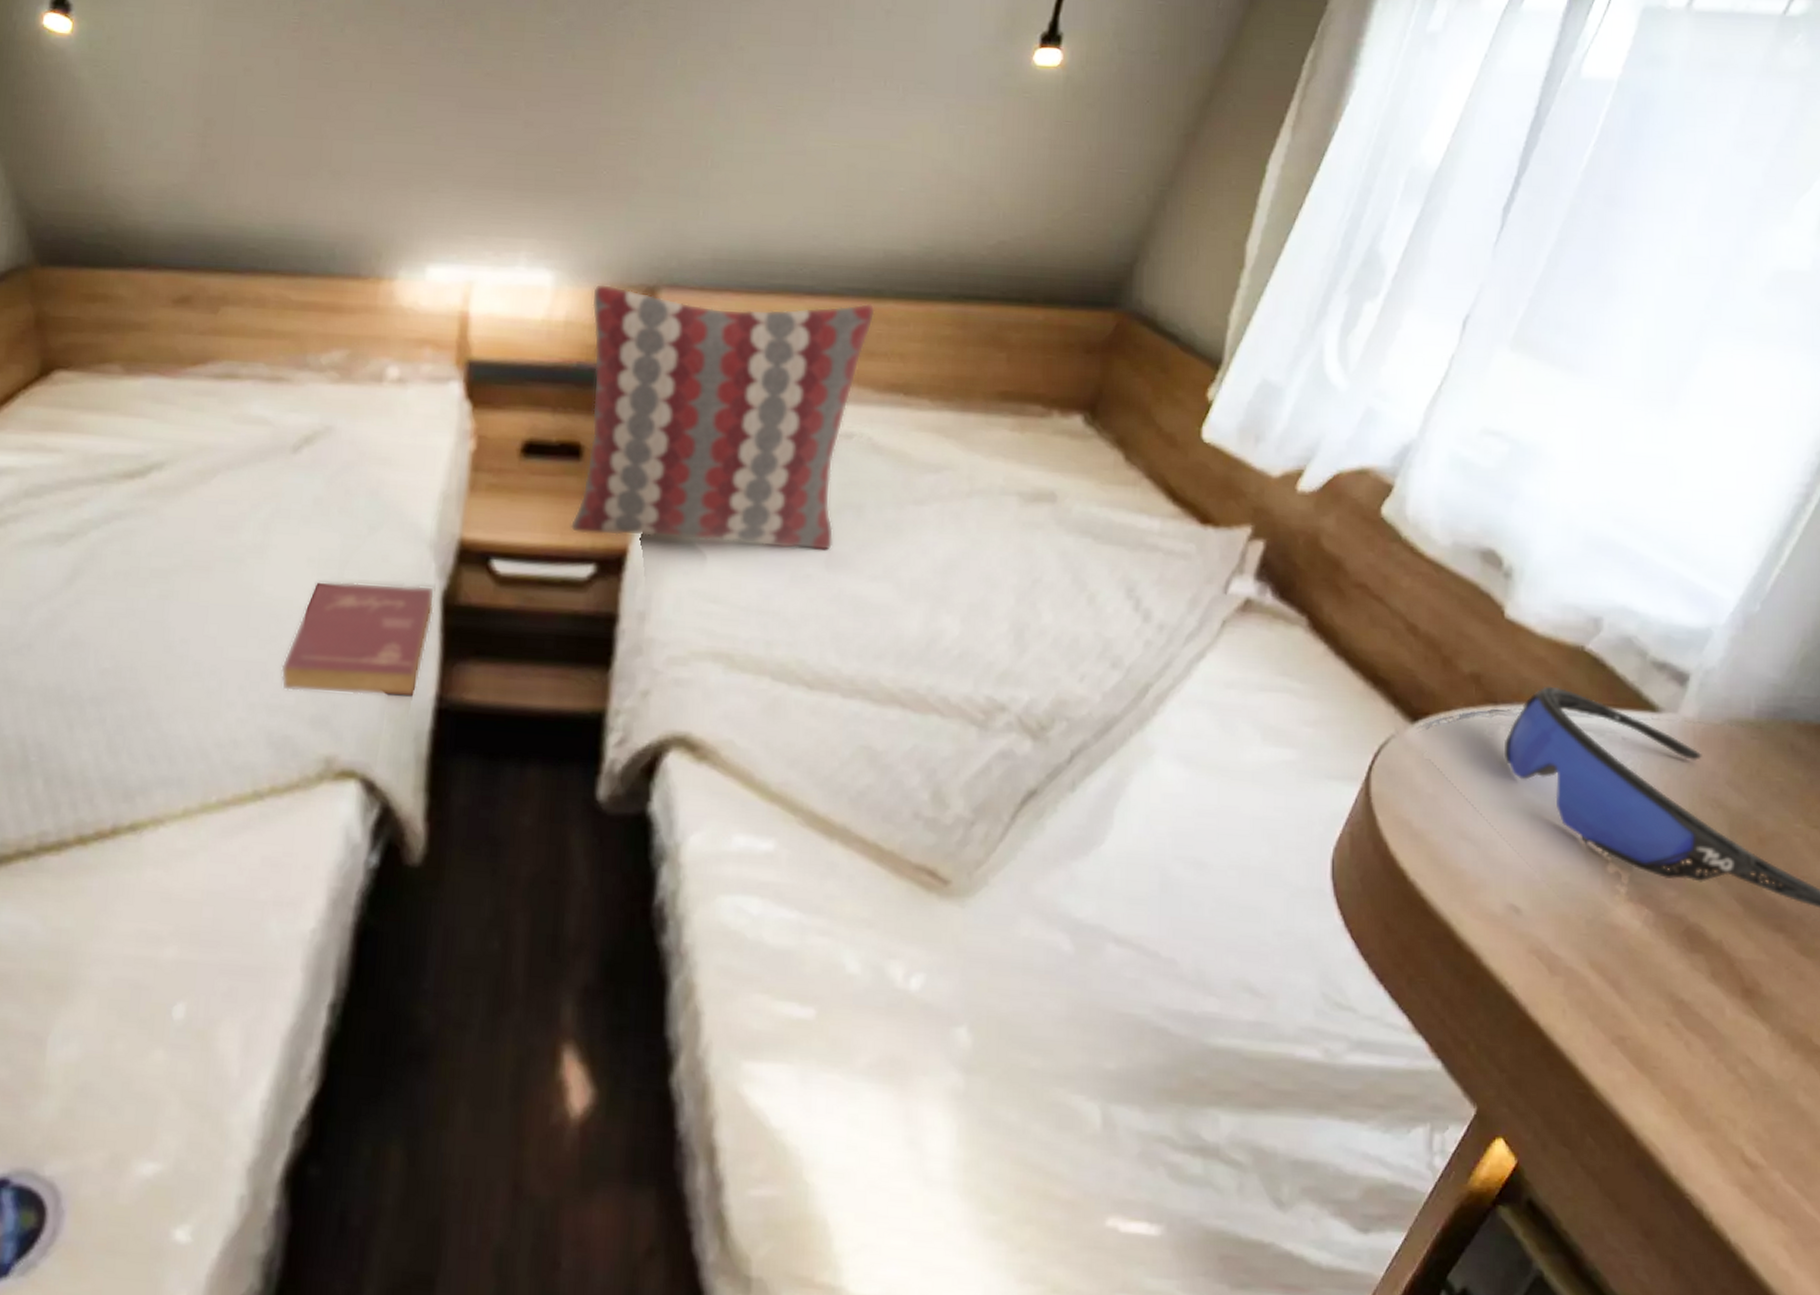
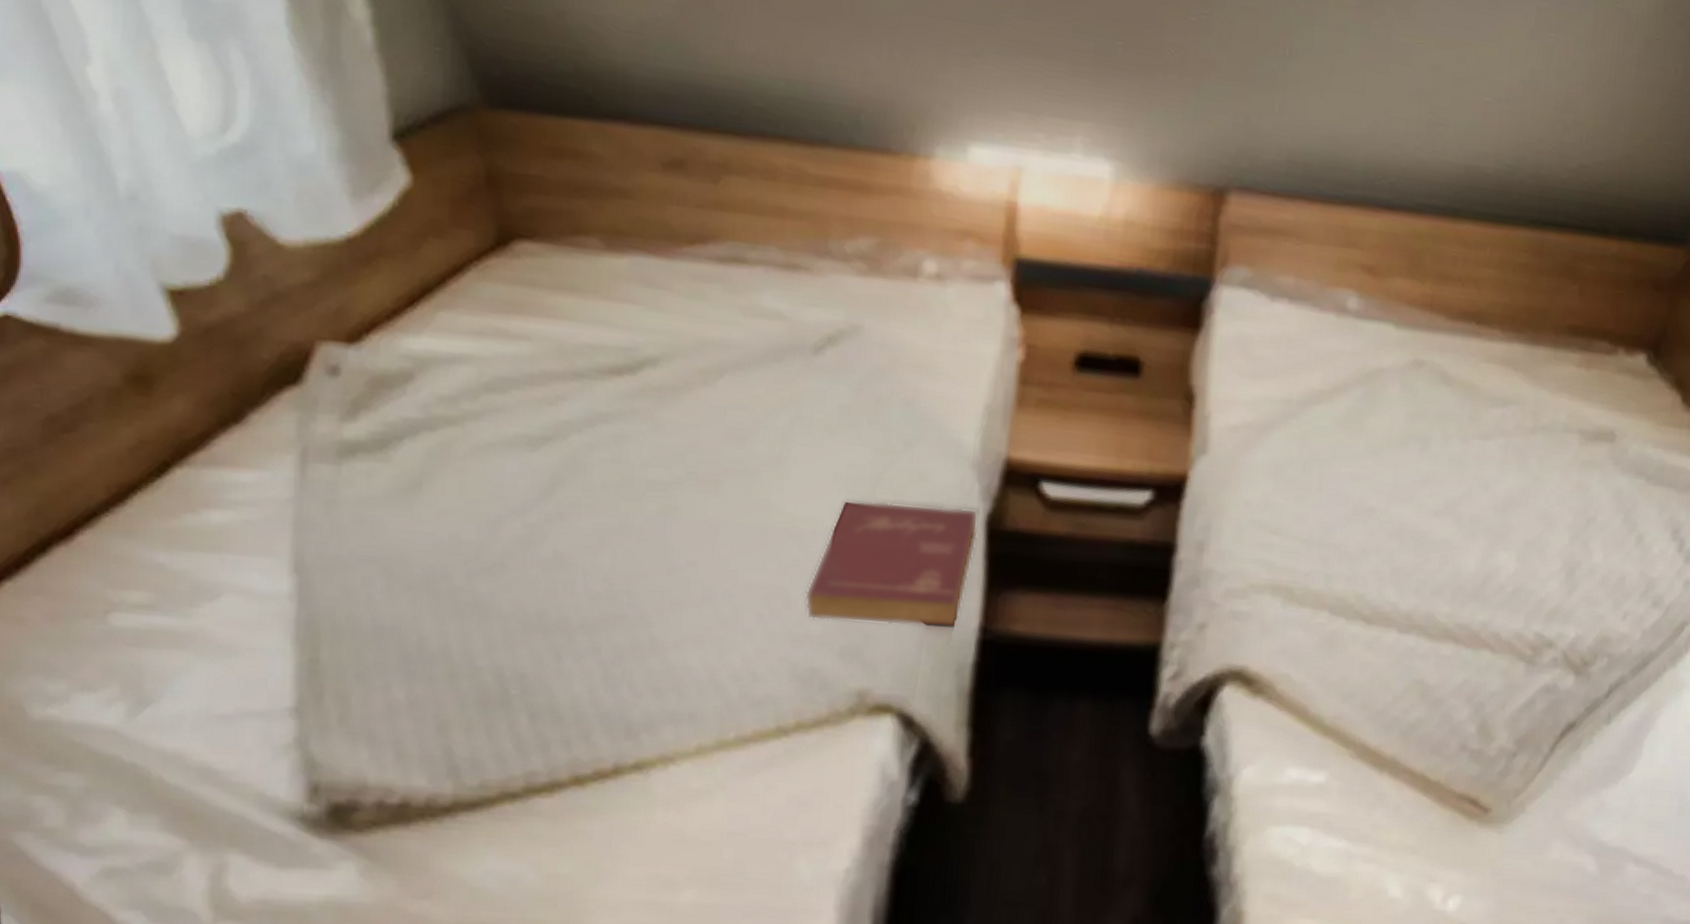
pillow: present [570,283,875,552] -> none [1126,180,1453,484]

